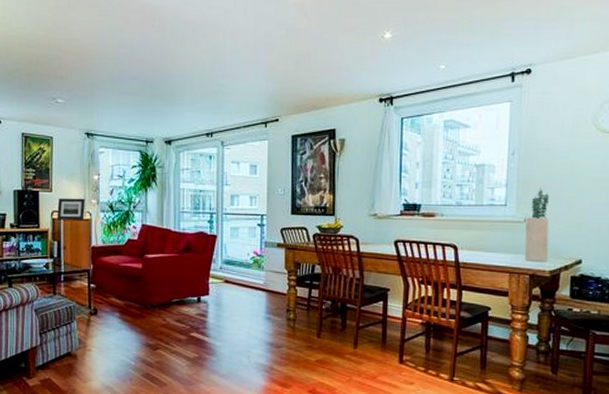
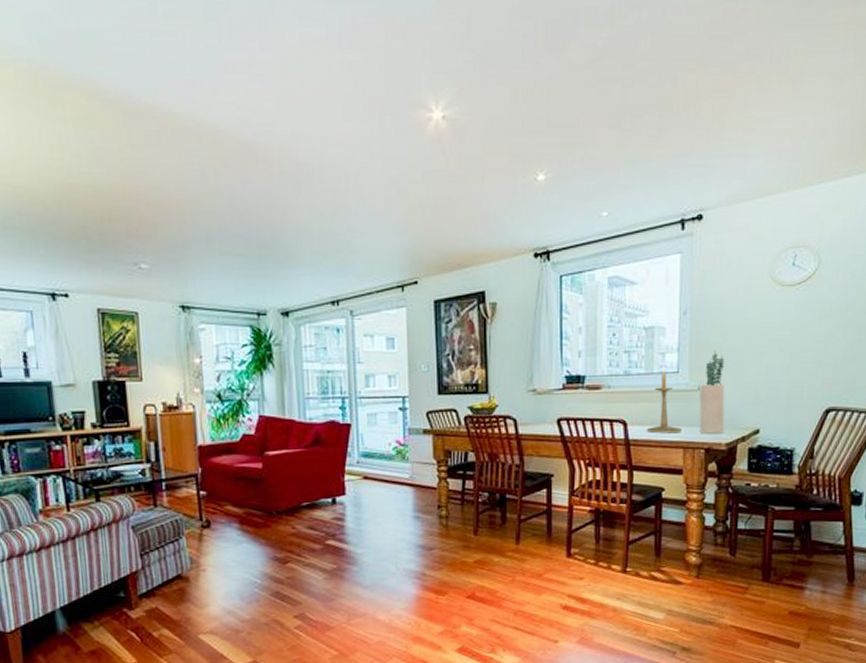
picture frame: present [57,198,86,221] -> none [150,387,187,416]
candlestick: none [476,198,509,259] -> present [647,365,683,434]

